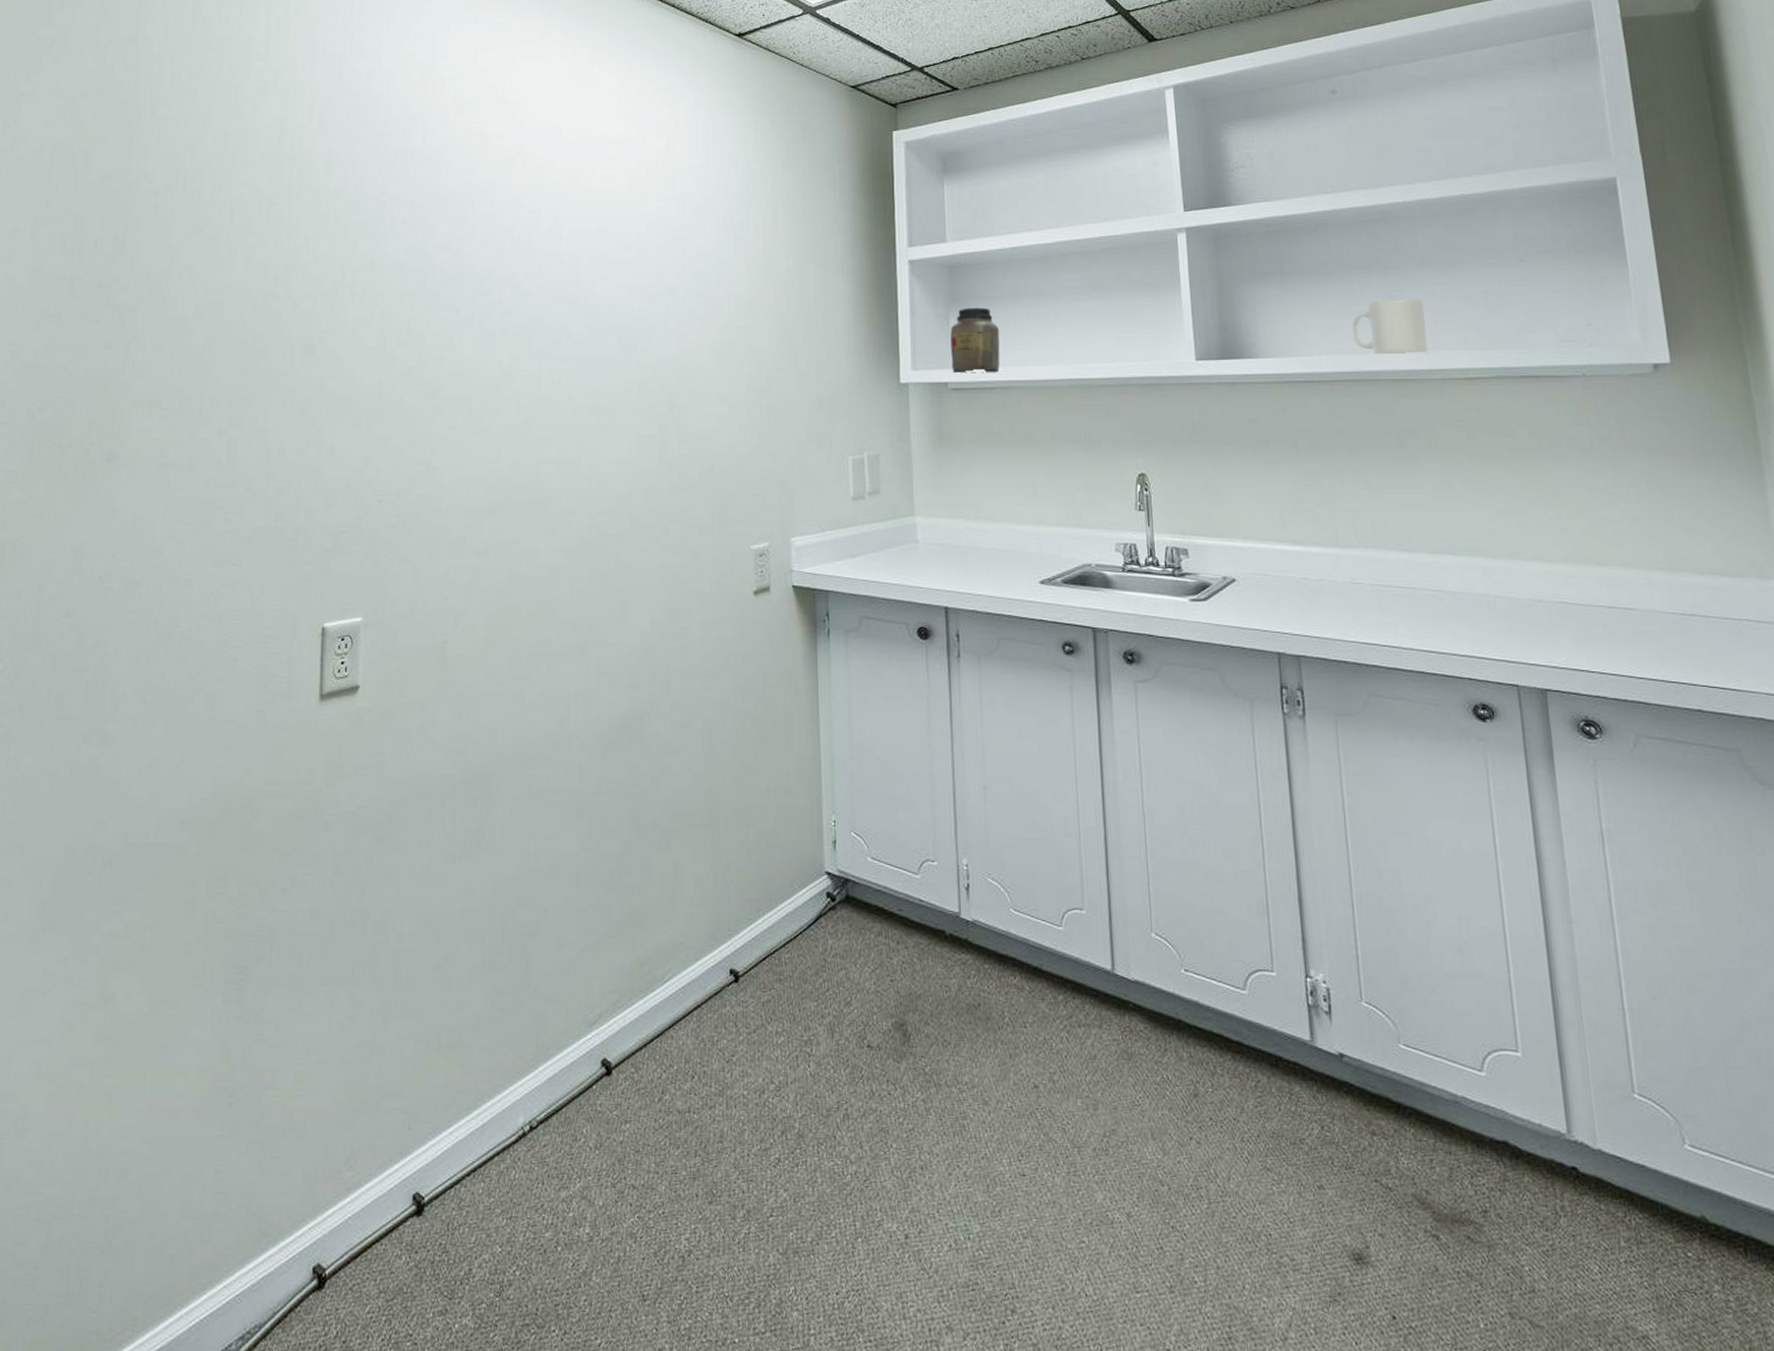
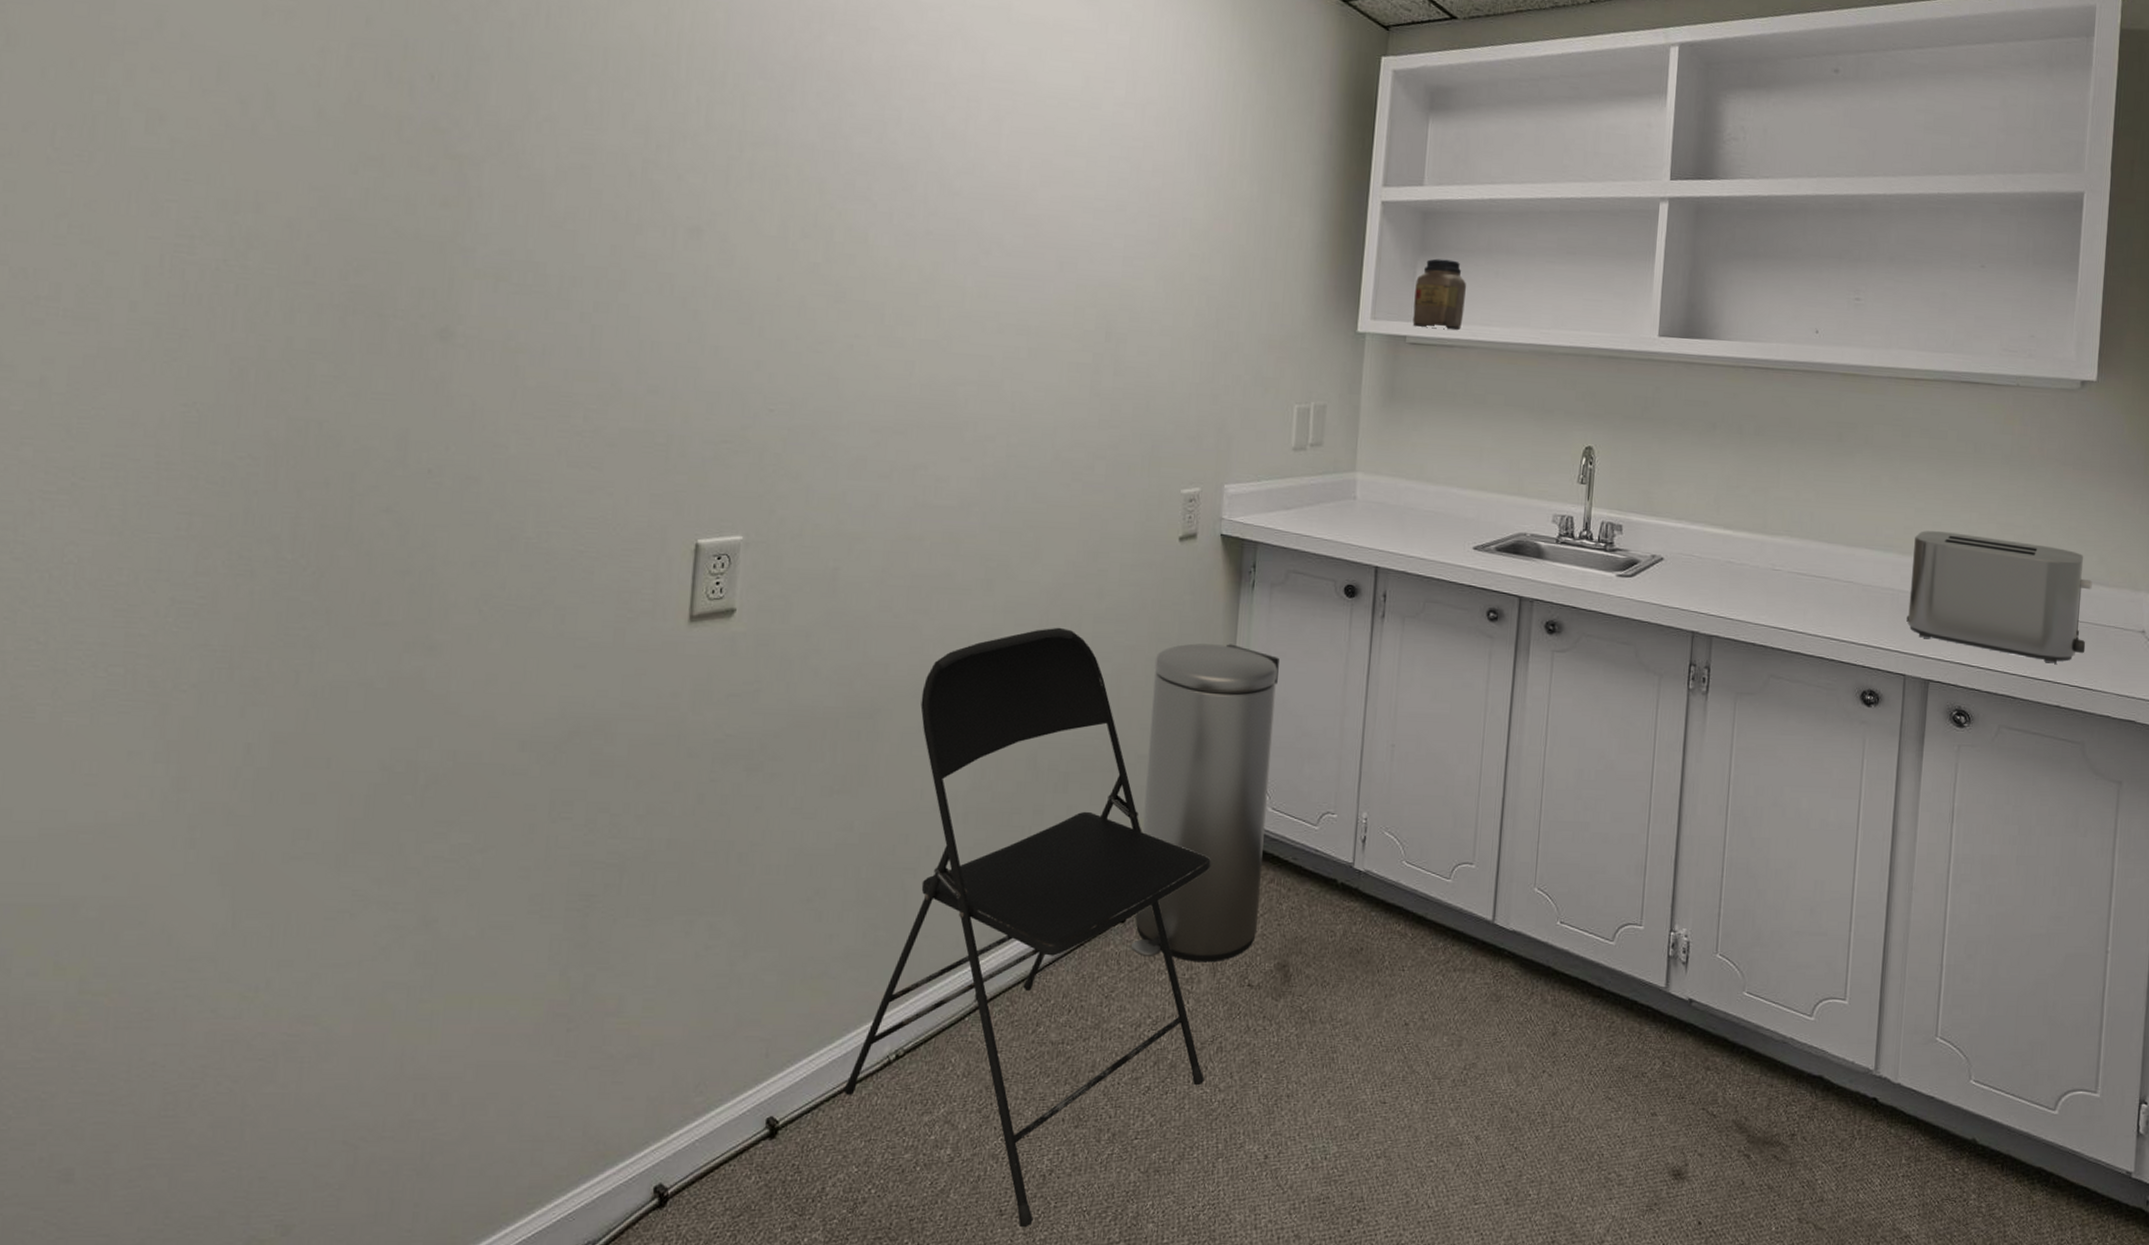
folding chair: none [483,686,834,1315] -> present [843,627,1211,1228]
pedal bin: none [742,693,870,1023] -> present [1130,643,1279,963]
cup: present [1352,300,1428,354] -> none [1813,293,1885,351]
toaster: none [1501,531,1719,664] -> present [1906,531,2093,664]

